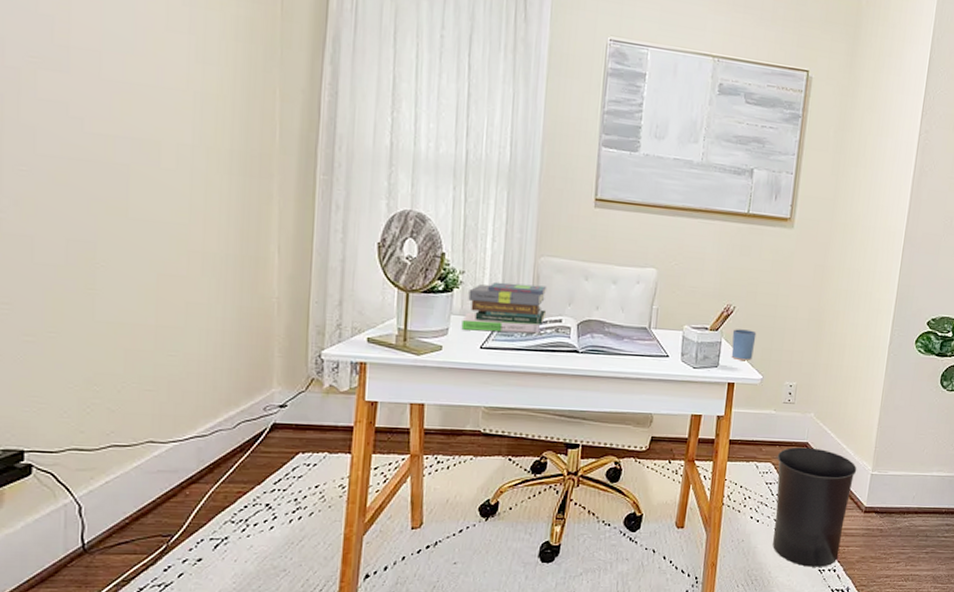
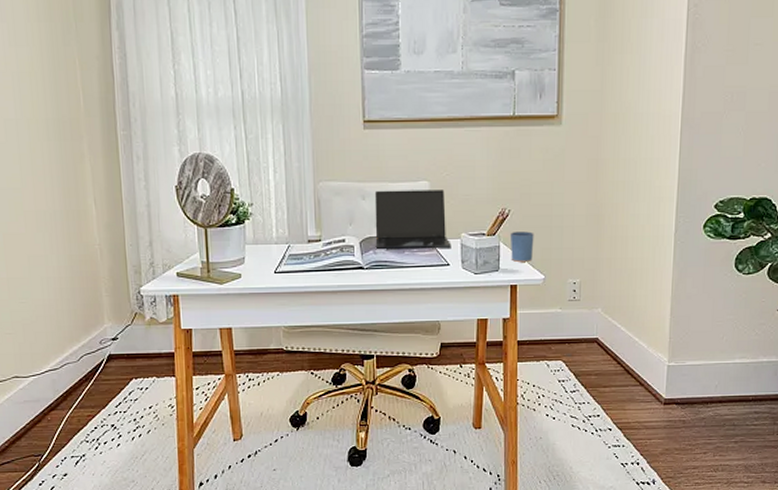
books: present [461,281,548,334] -> none [255,209,331,257]
laptop: none [593,272,673,340] -> present [374,190,451,250]
waste bin: present [773,447,857,567] -> none [567,343,652,461]

